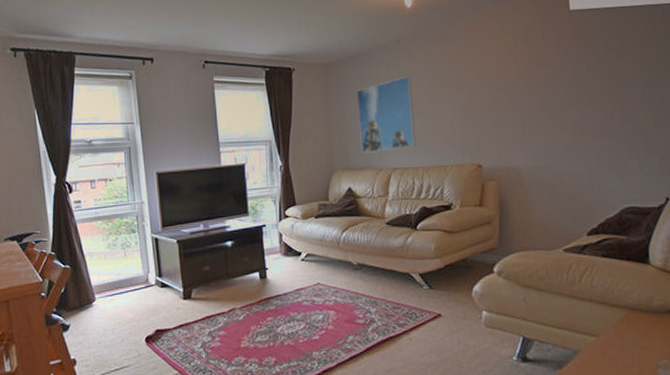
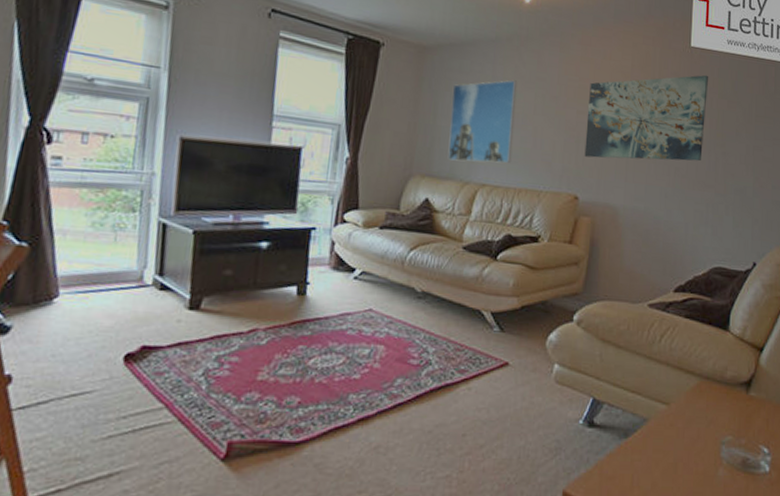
wall art: none [477,33,597,129] -> present [584,75,708,161]

